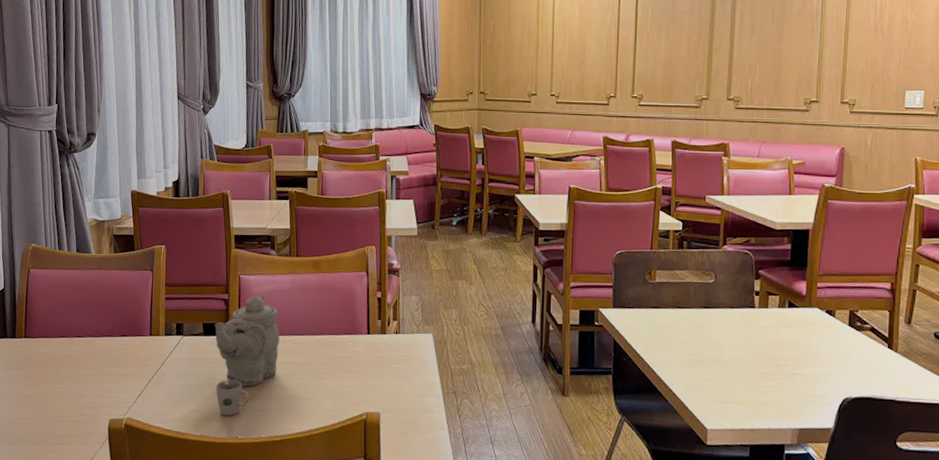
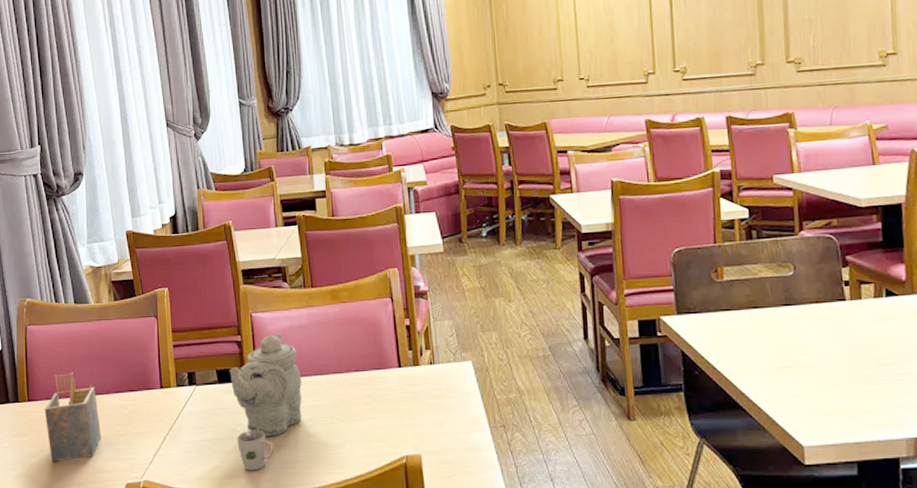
napkin holder: none [39,314,91,395] -> present [44,372,101,462]

